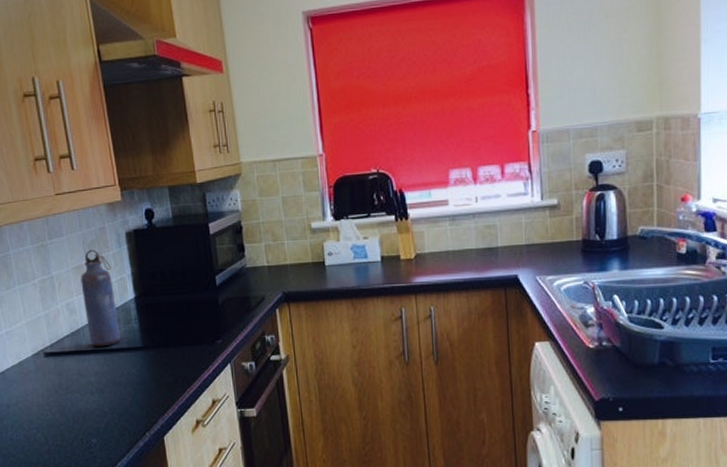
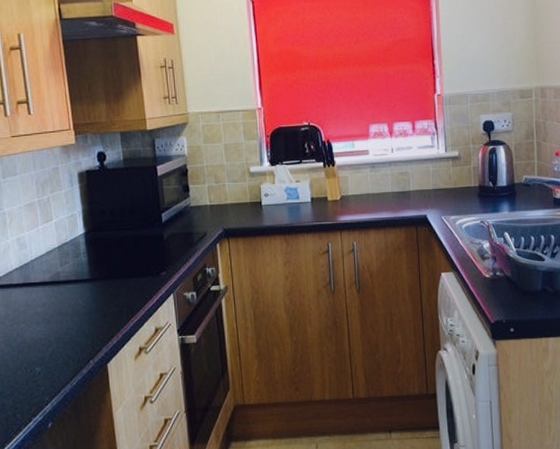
water bottle: present [80,250,121,347] -> none [32,188,69,279]

